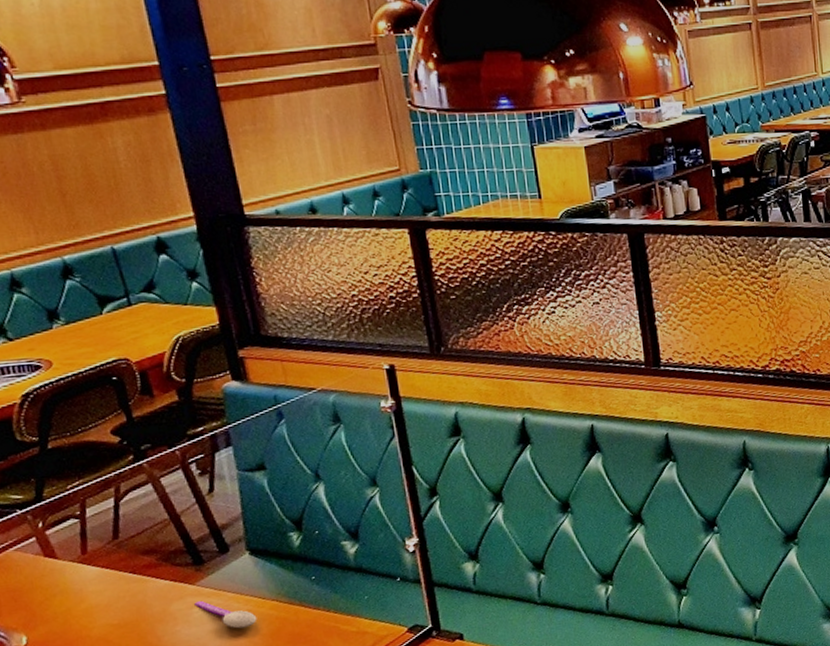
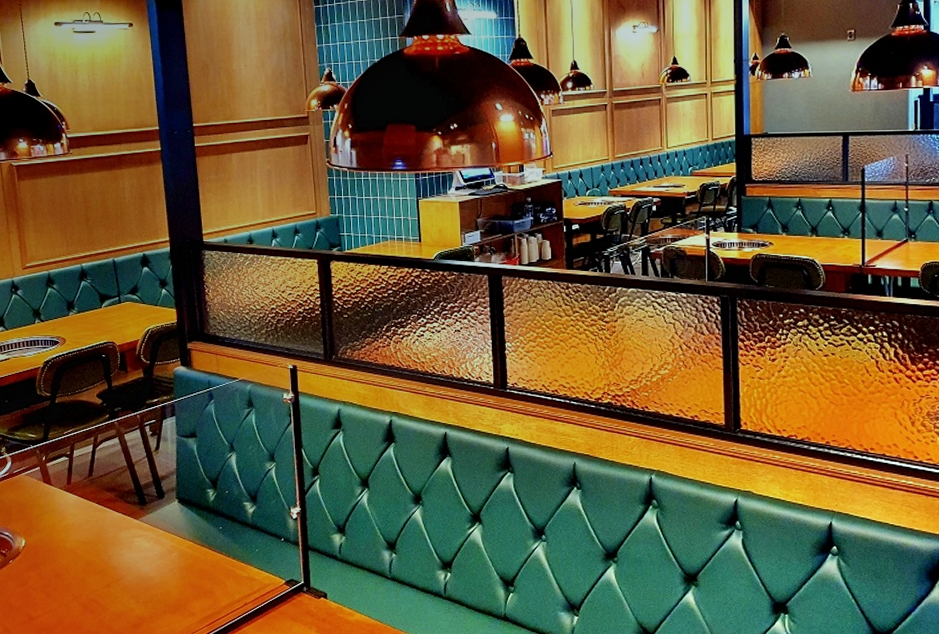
spoon: present [194,600,257,629] -> none [136,532,178,560]

